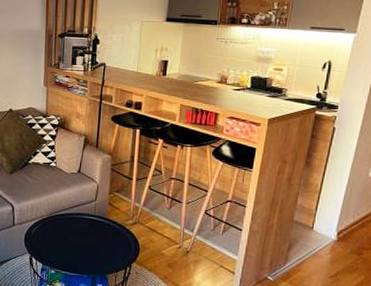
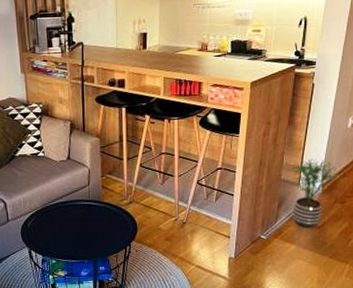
potted plant: none [302,202,362,276] -> present [288,158,344,228]

